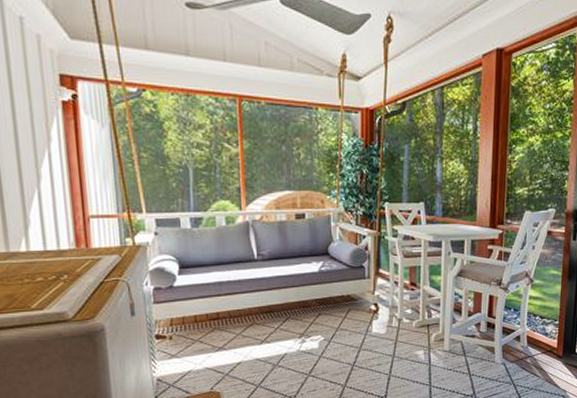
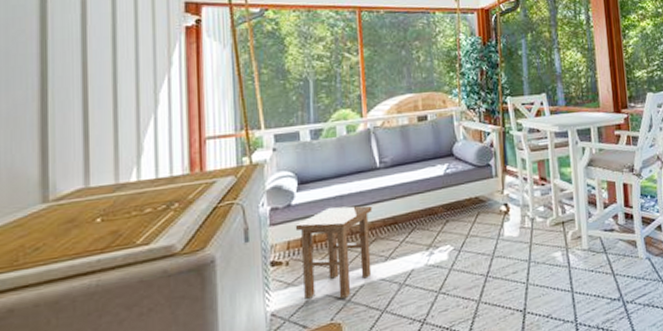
stool: none [177,291,250,372] -> present [295,205,373,299]

